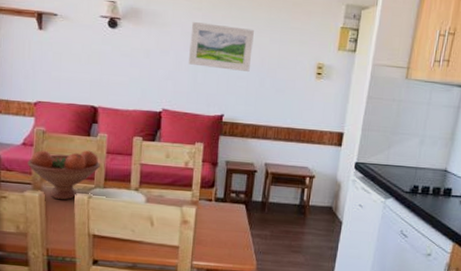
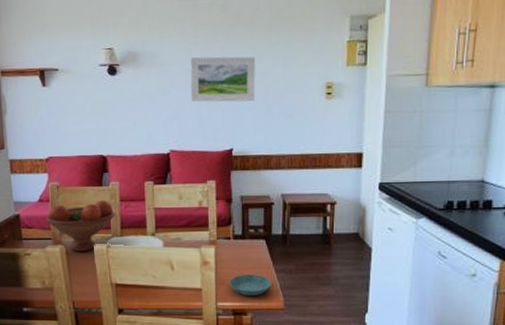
saucer: none [206,236,247,258] -> present [229,275,272,295]

